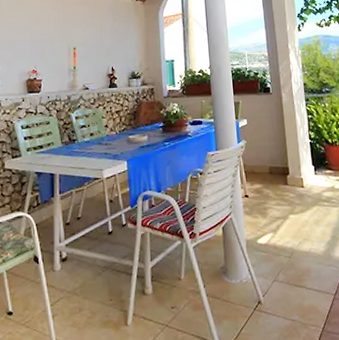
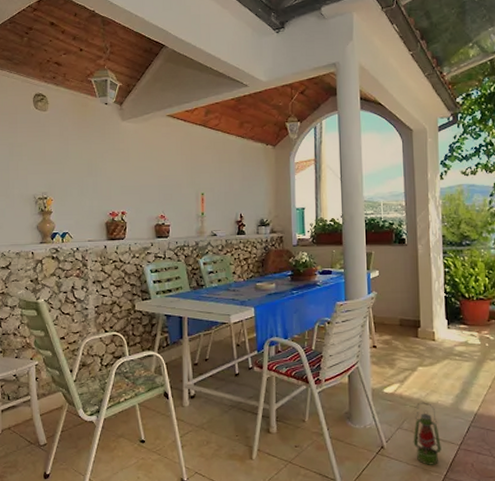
lantern: none [289,251,318,319] -> present [413,402,441,465]

